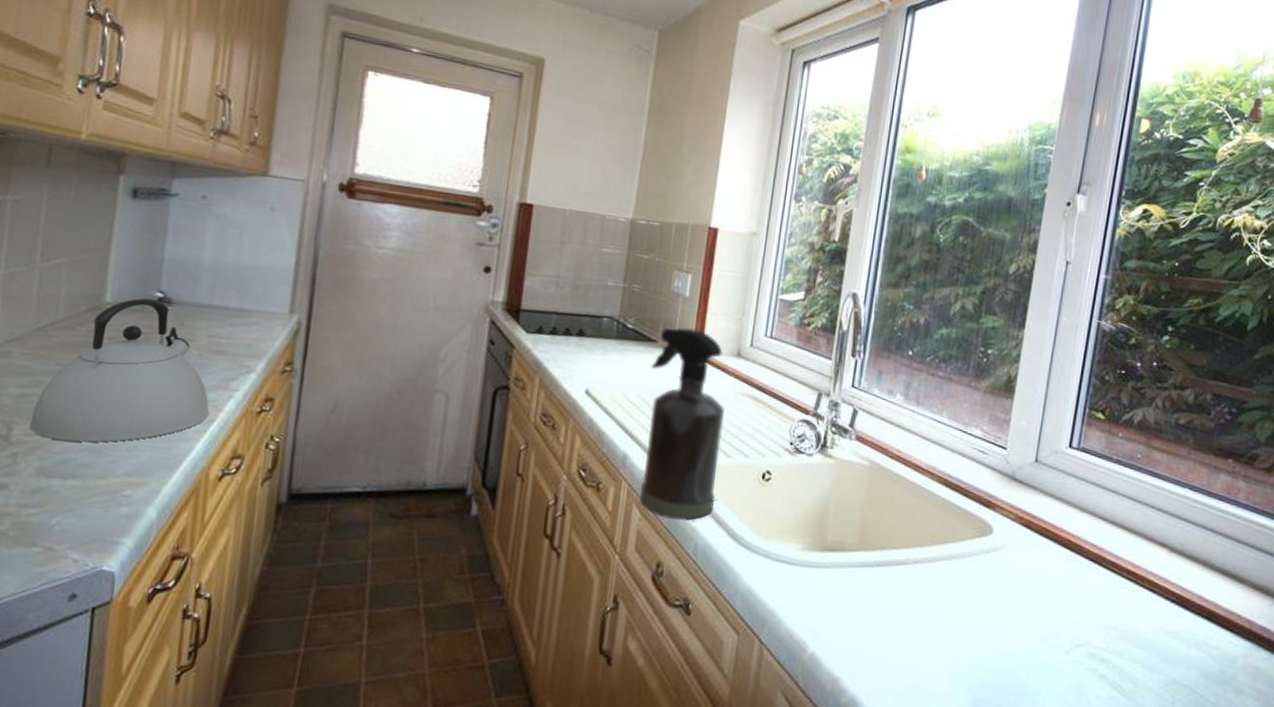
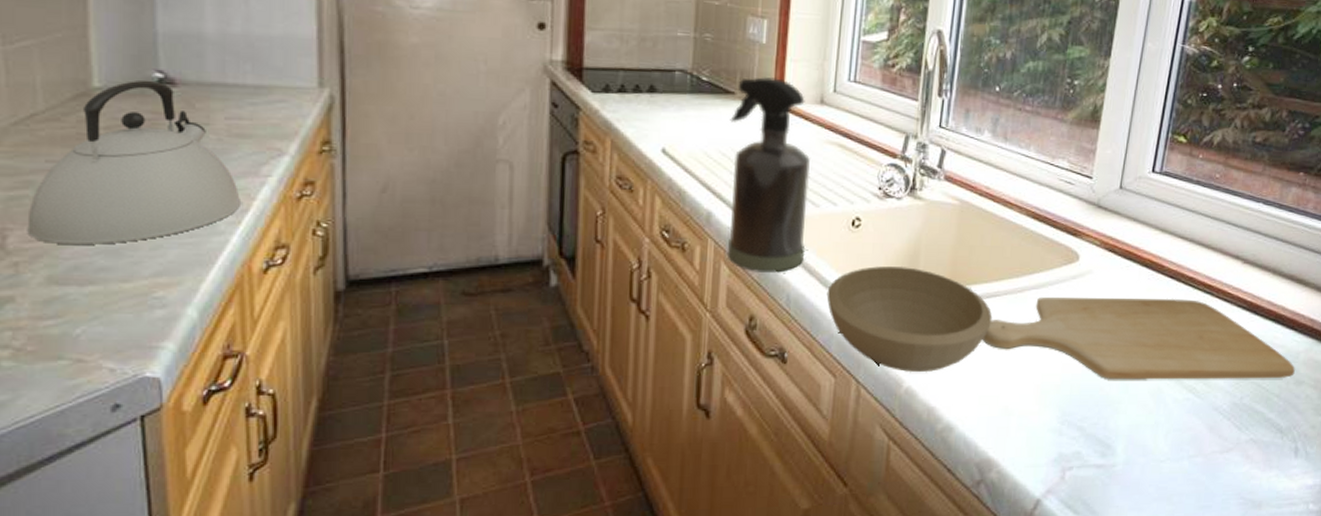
bowl: none [734,522,902,640] -> present [826,266,993,373]
chopping board: none [890,569,1233,685] -> present [982,297,1295,380]

